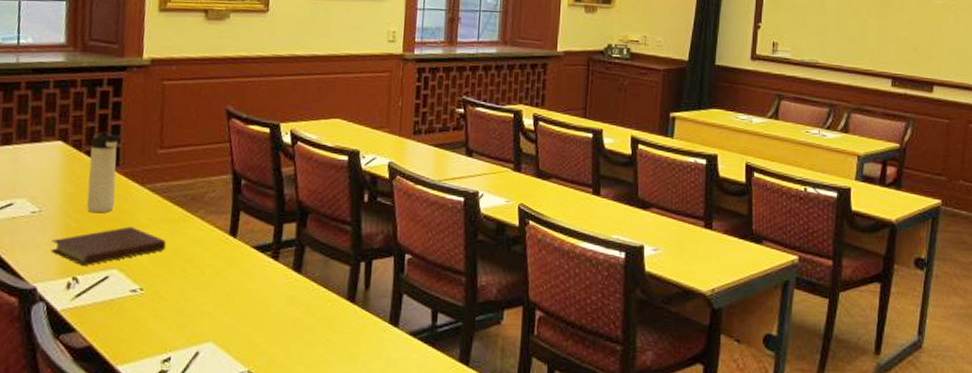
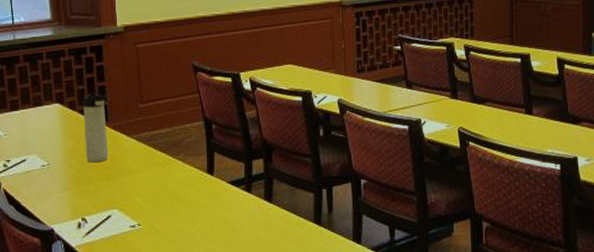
notebook: present [50,226,166,267] -> none [61,172,155,209]

